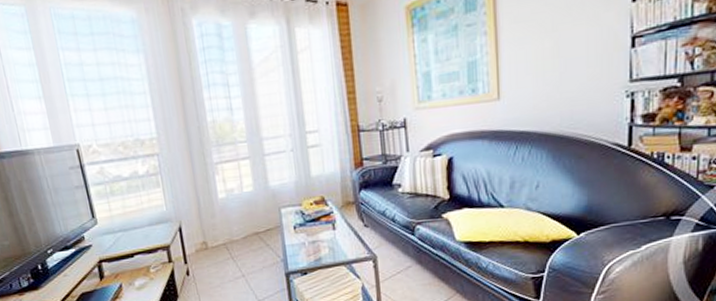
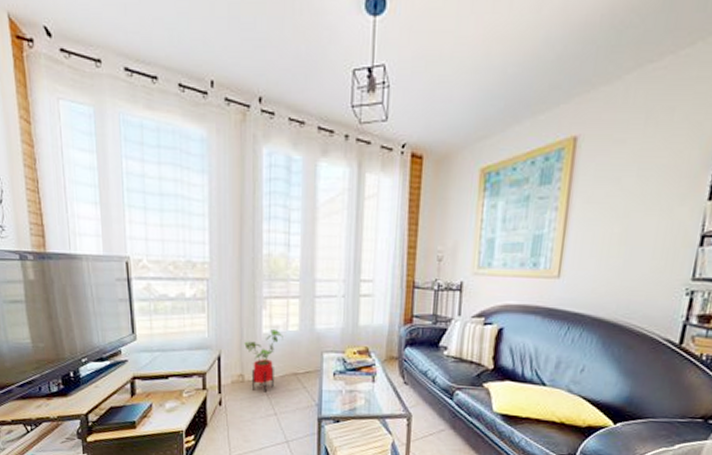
house plant: none [202,193,240,256] -> present [244,329,283,393]

